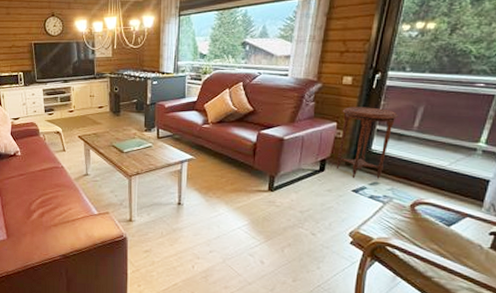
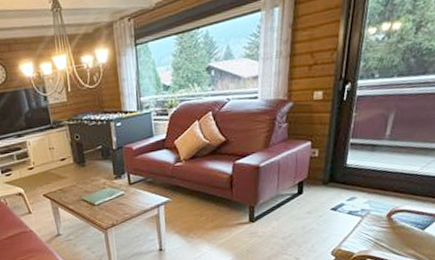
side table: present [336,107,399,179] -> none [313,120,371,197]

